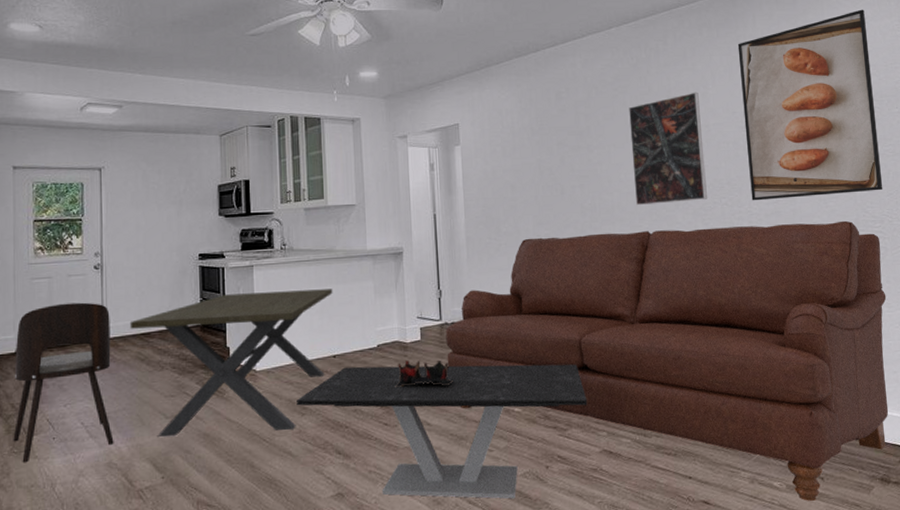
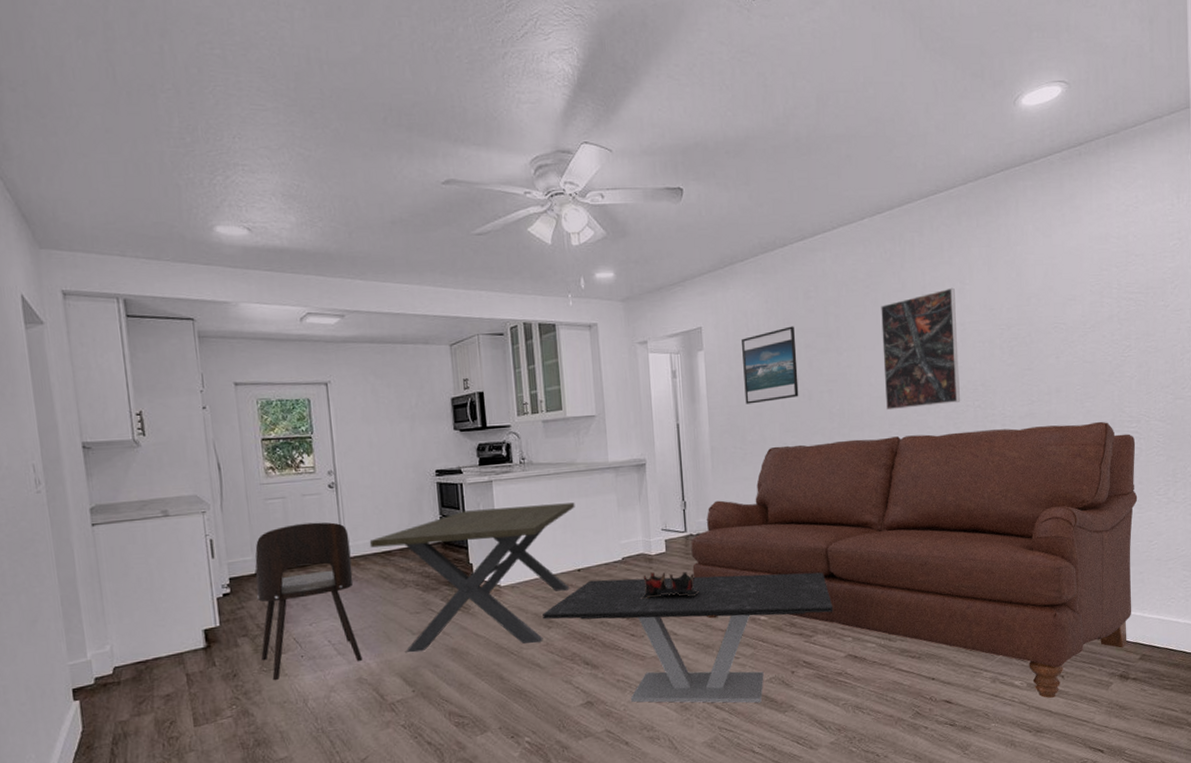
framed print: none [496,124,552,197] -> present [741,326,799,404]
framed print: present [737,9,883,201] -> none [998,192,1142,403]

